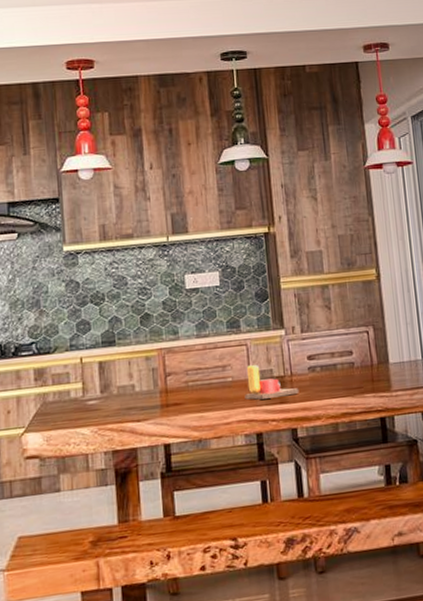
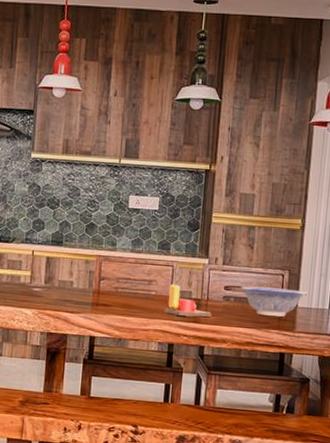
decorative bowl: none [324,345,397,380] -> present [240,286,308,317]

